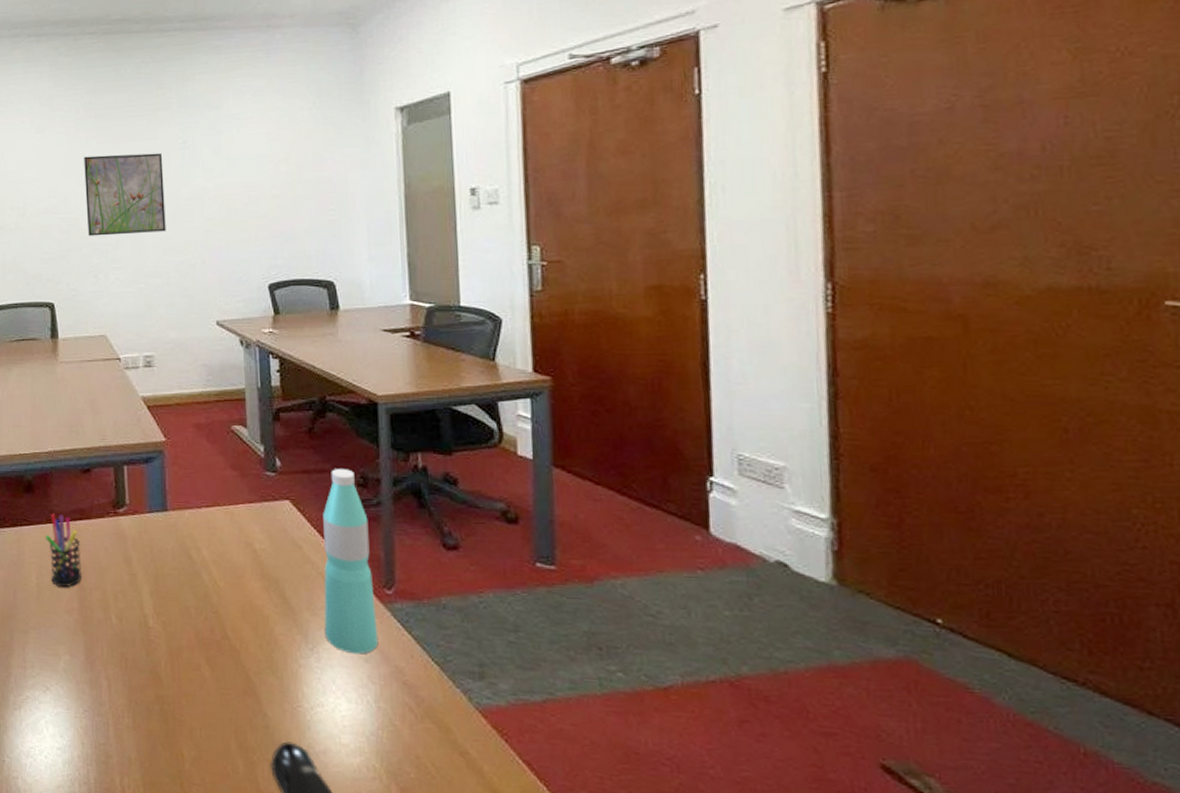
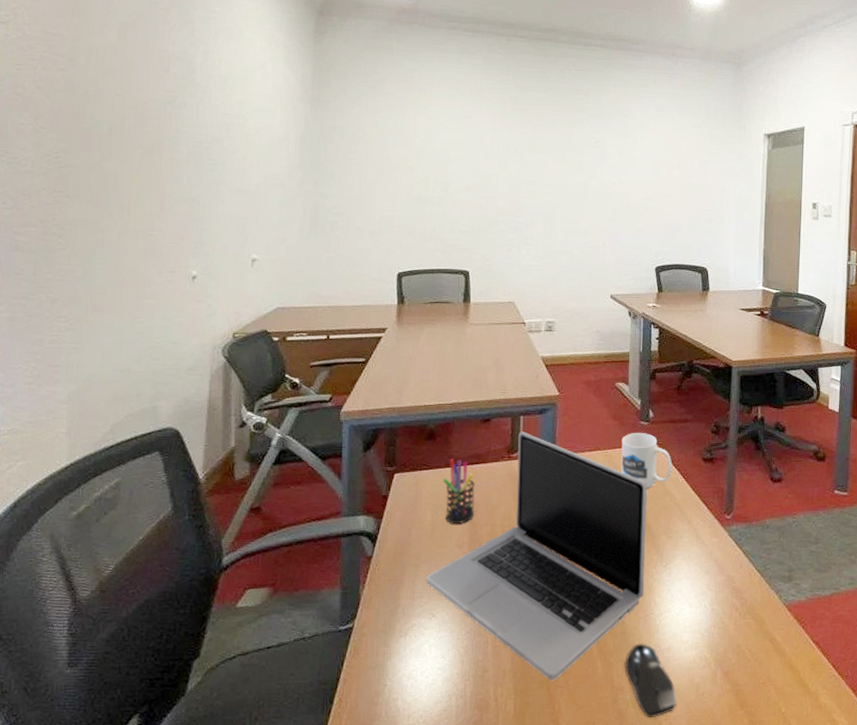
laptop: none [36,483,288,776] -> present [426,431,647,681]
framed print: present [84,153,166,237] -> none [505,144,577,216]
mug: none [244,486,310,553] -> present [620,433,672,489]
water bottle: present [323,469,379,654] -> none [676,419,717,568]

